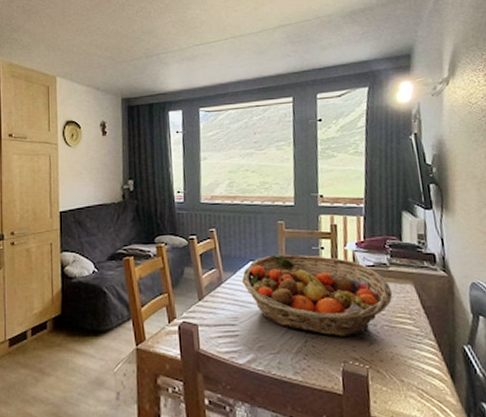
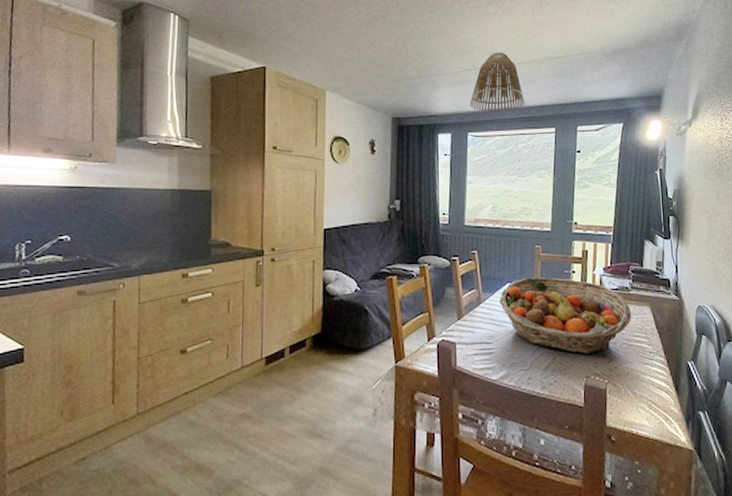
lamp shade: none [199,24,258,86] -> present [469,52,525,112]

